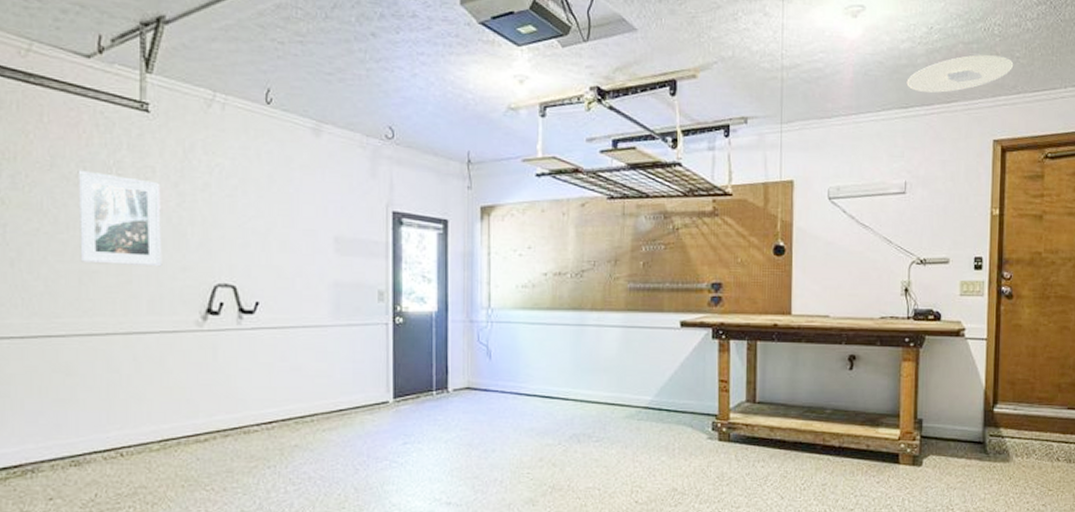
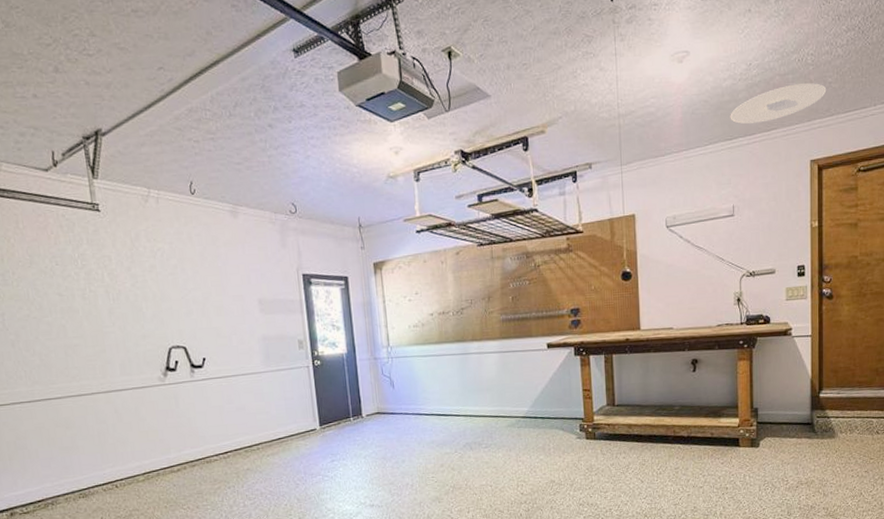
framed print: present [78,170,162,267] -> none [51,264,127,339]

